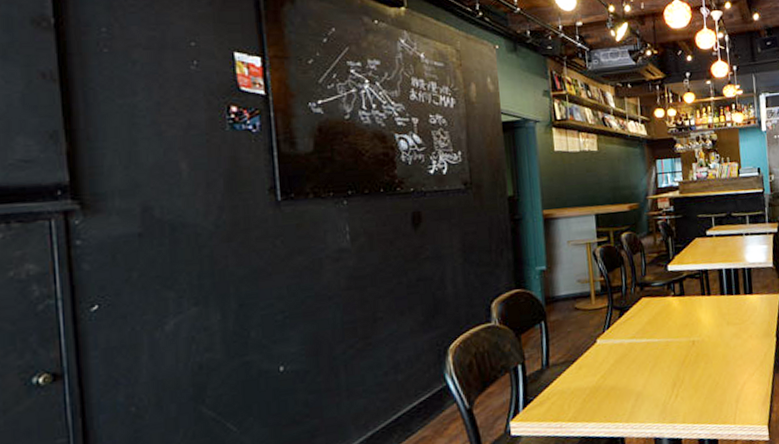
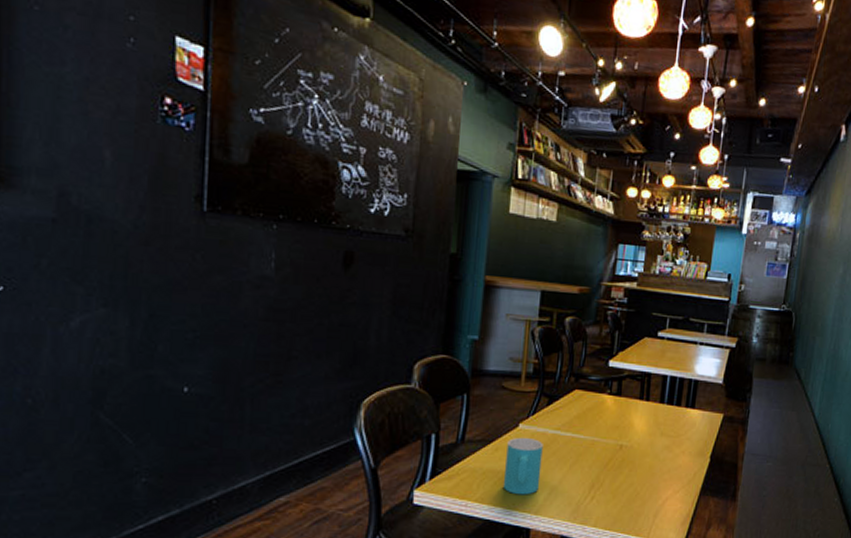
cup: none [589,351,626,407] -> present [503,437,543,495]

